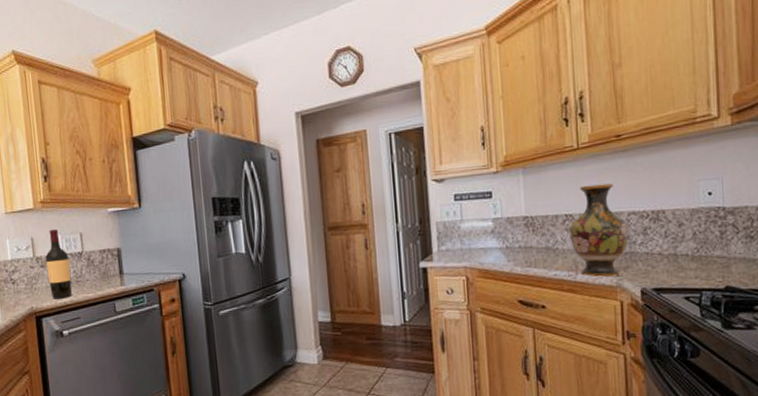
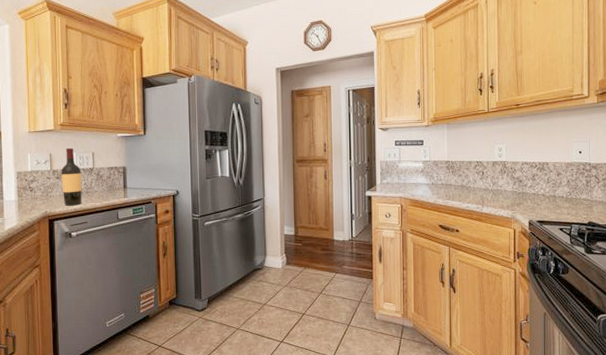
vase: present [569,183,629,277] -> none [479,140,522,210]

